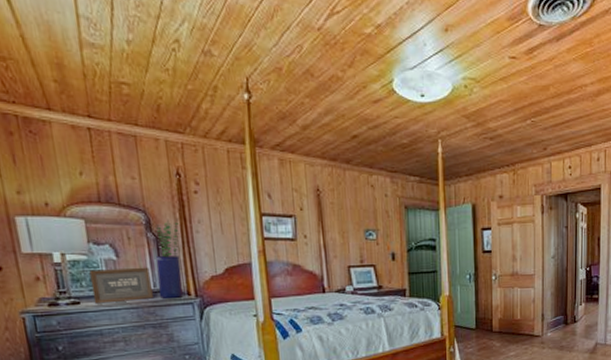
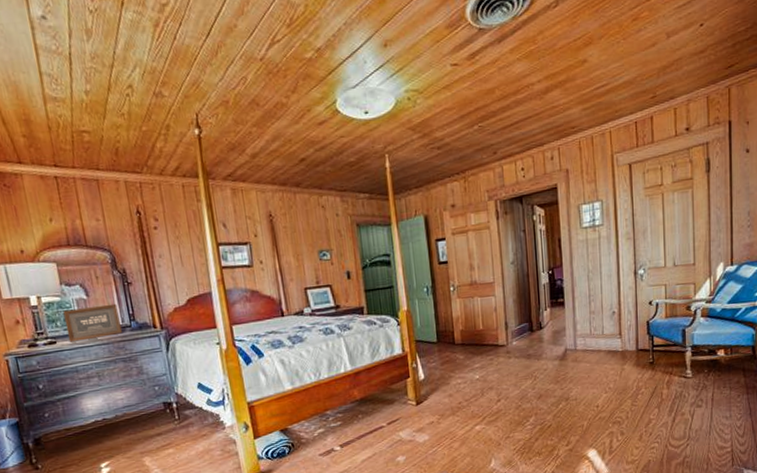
vase: present [155,219,183,299] -> none [121,255,149,334]

